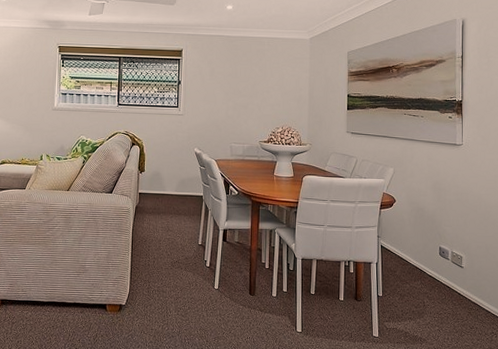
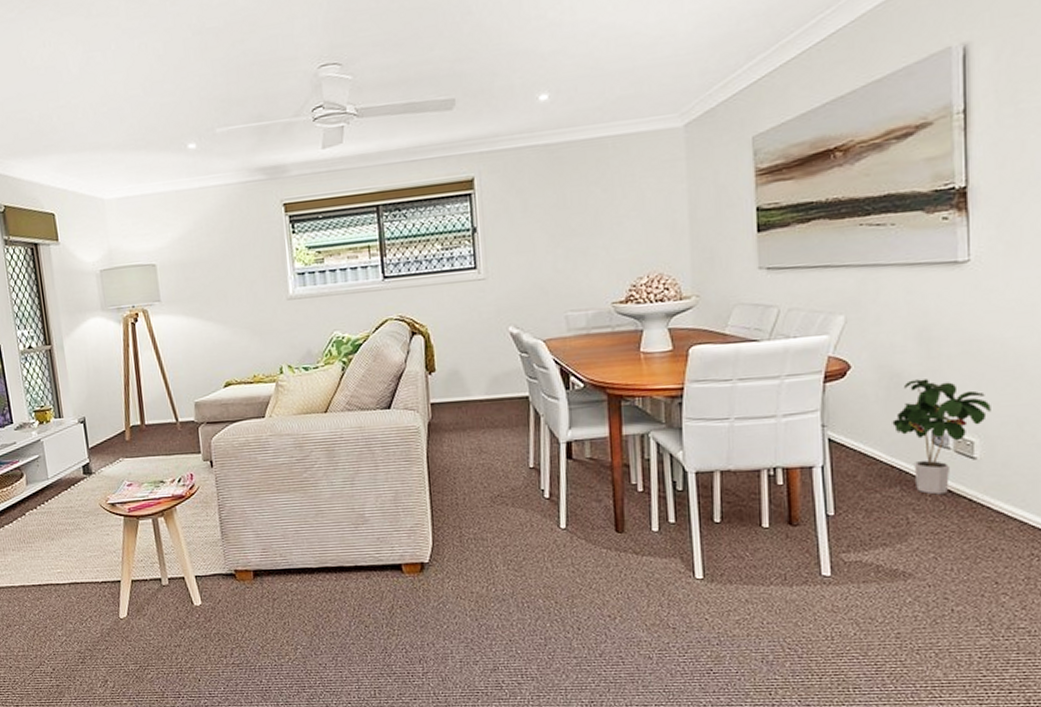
potted plant: none [417,213,472,289] -> present [892,379,991,495]

